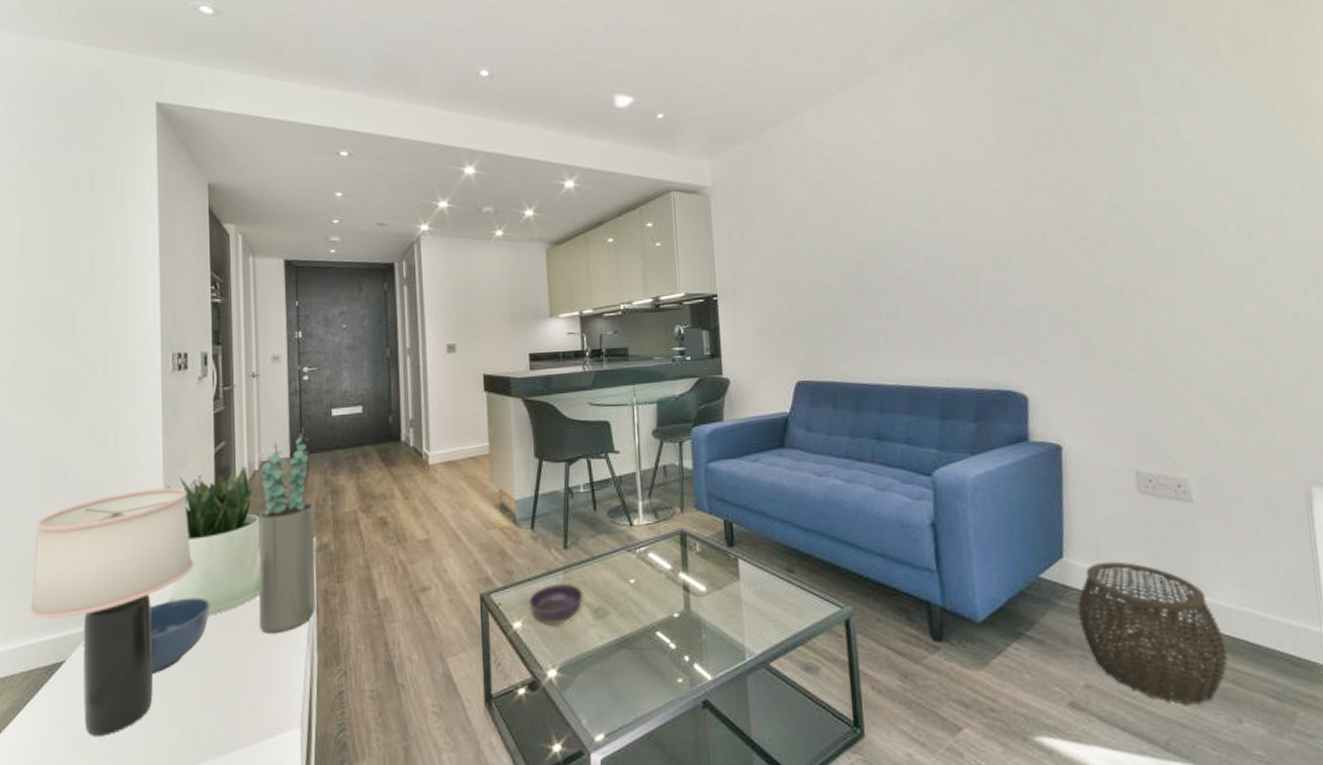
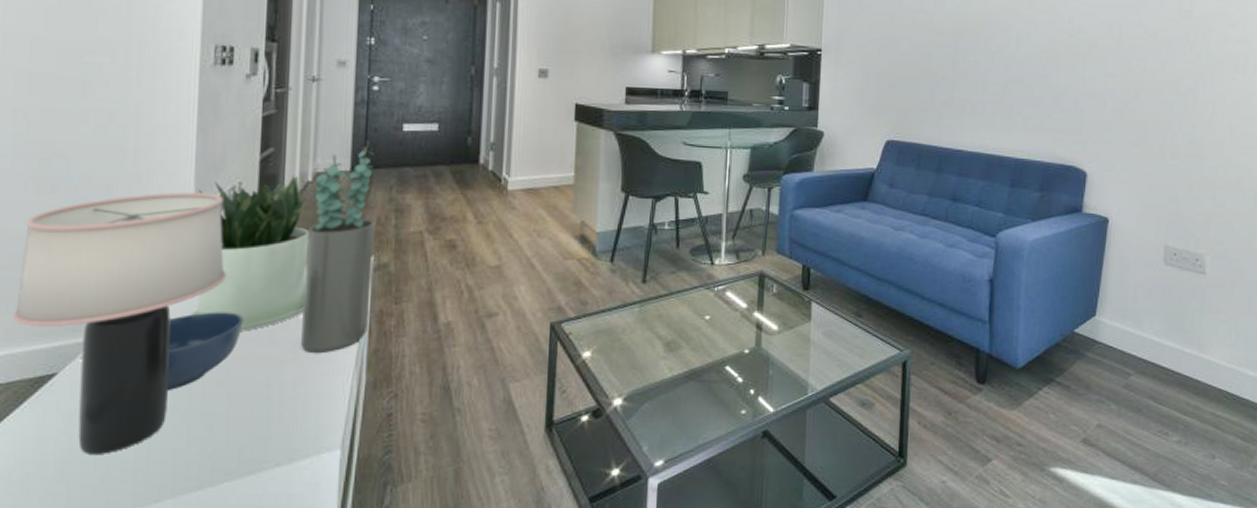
bowl: present [529,584,583,627] -> none [600,317,657,357]
woven basket: present [1077,561,1228,705] -> none [1100,321,1213,443]

